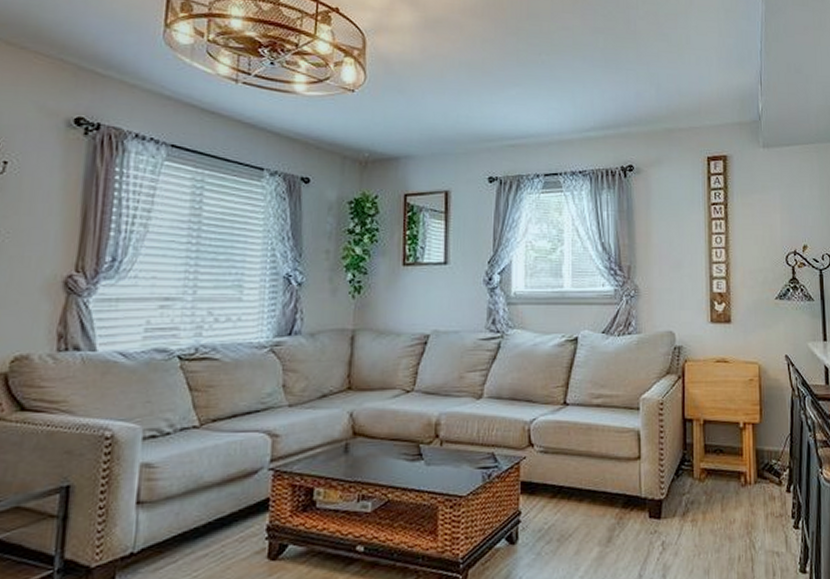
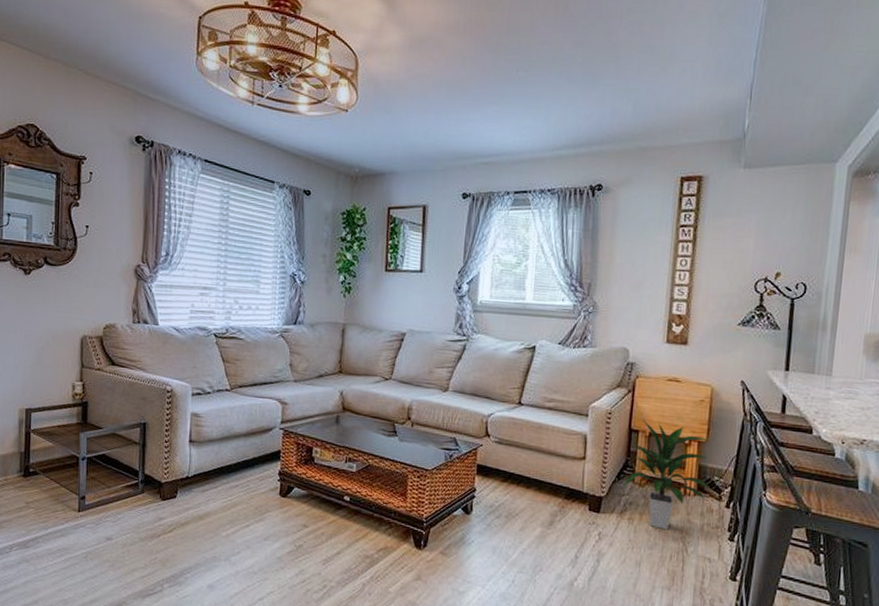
indoor plant: none [683,406,769,527] -> present [623,419,711,530]

